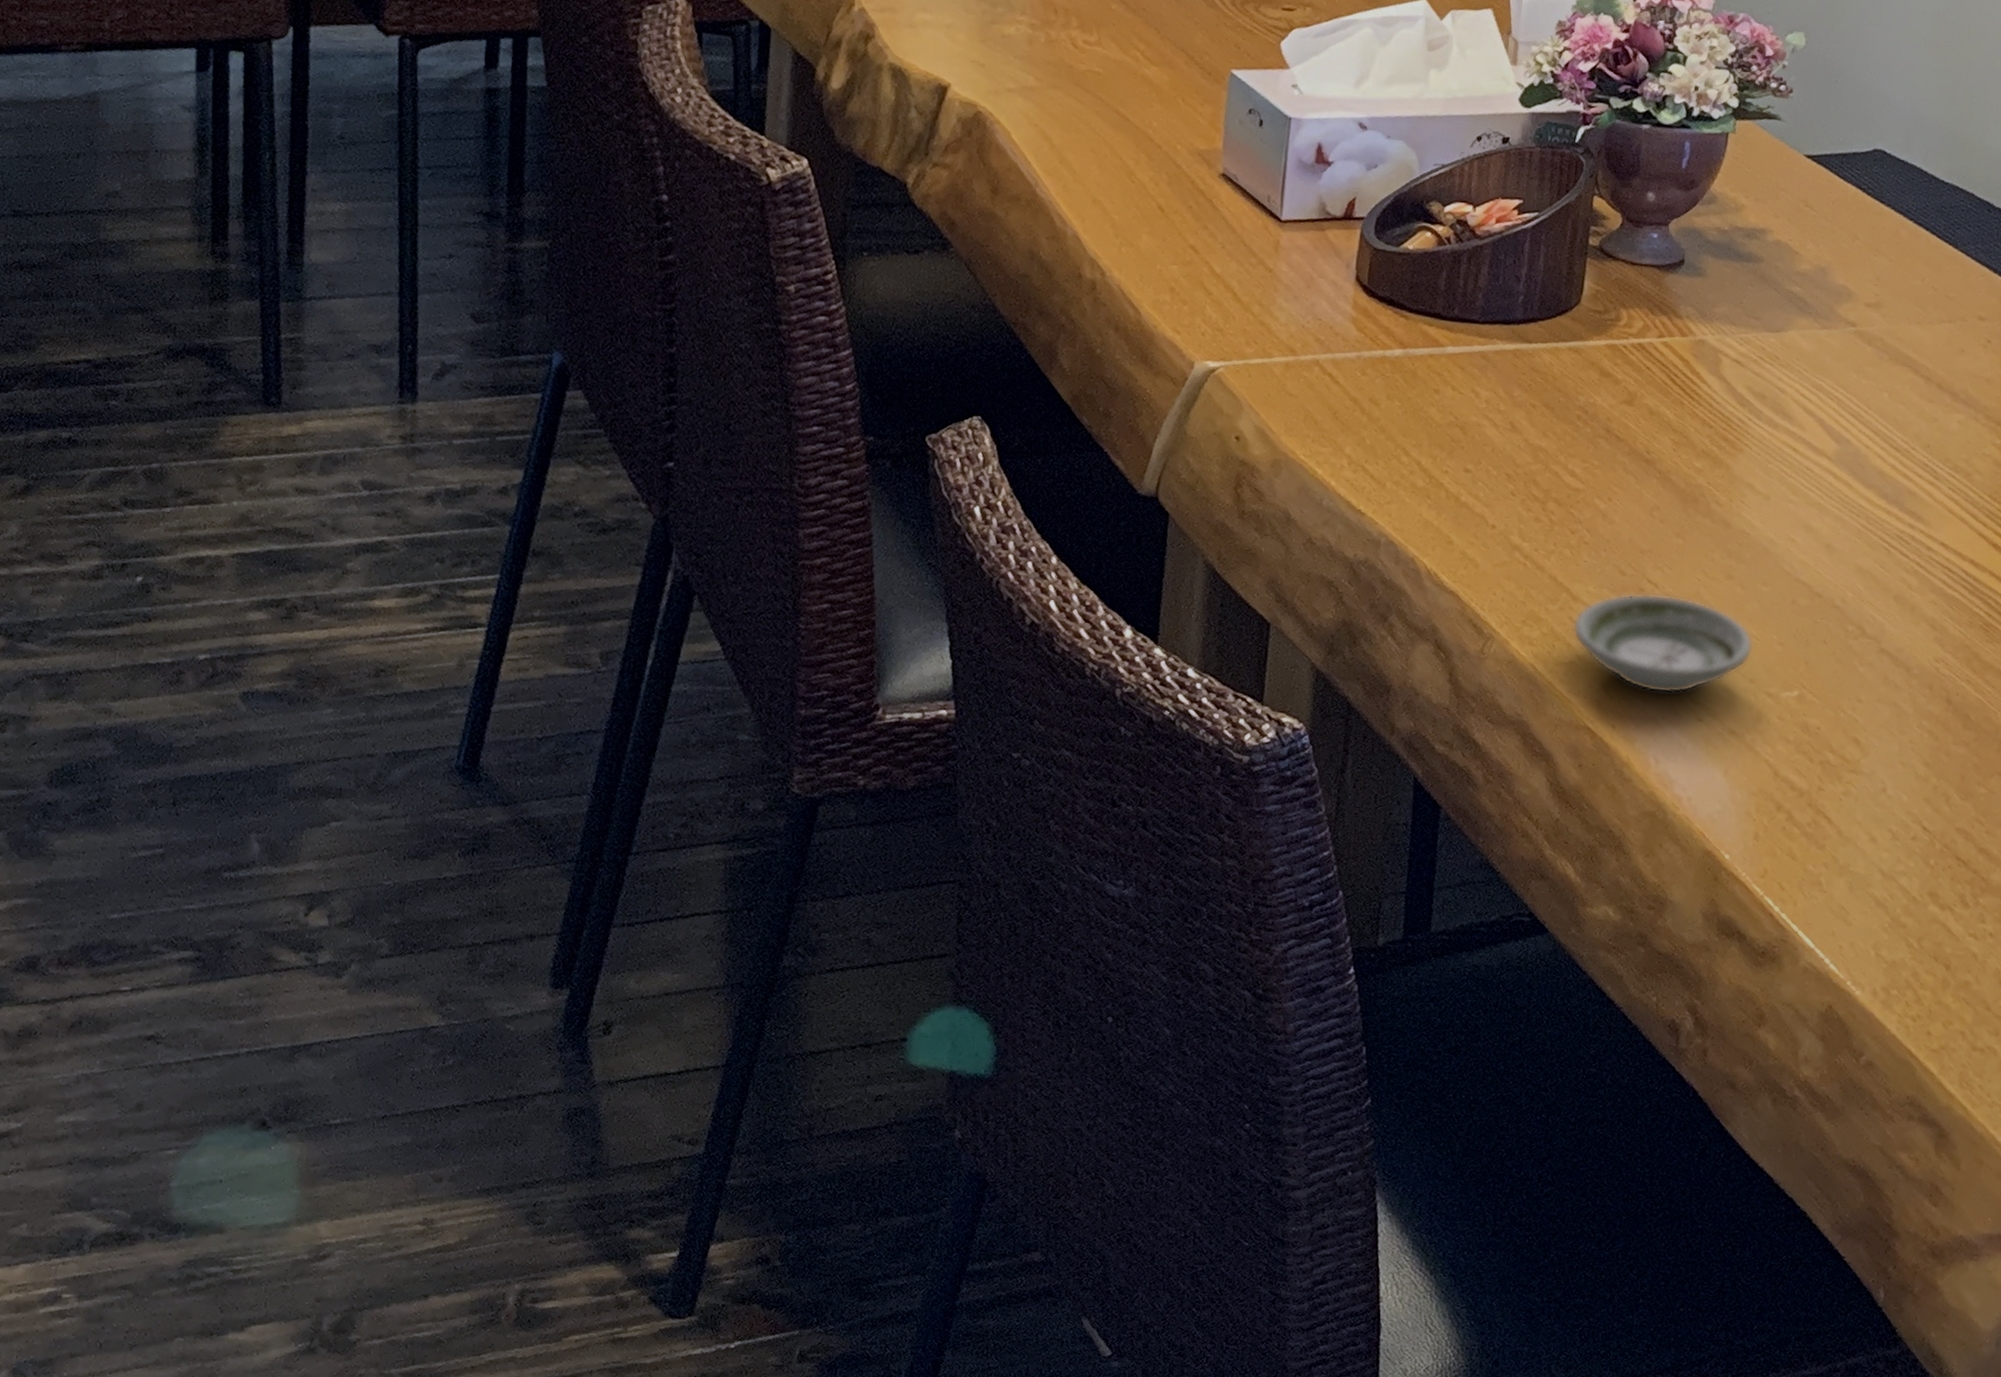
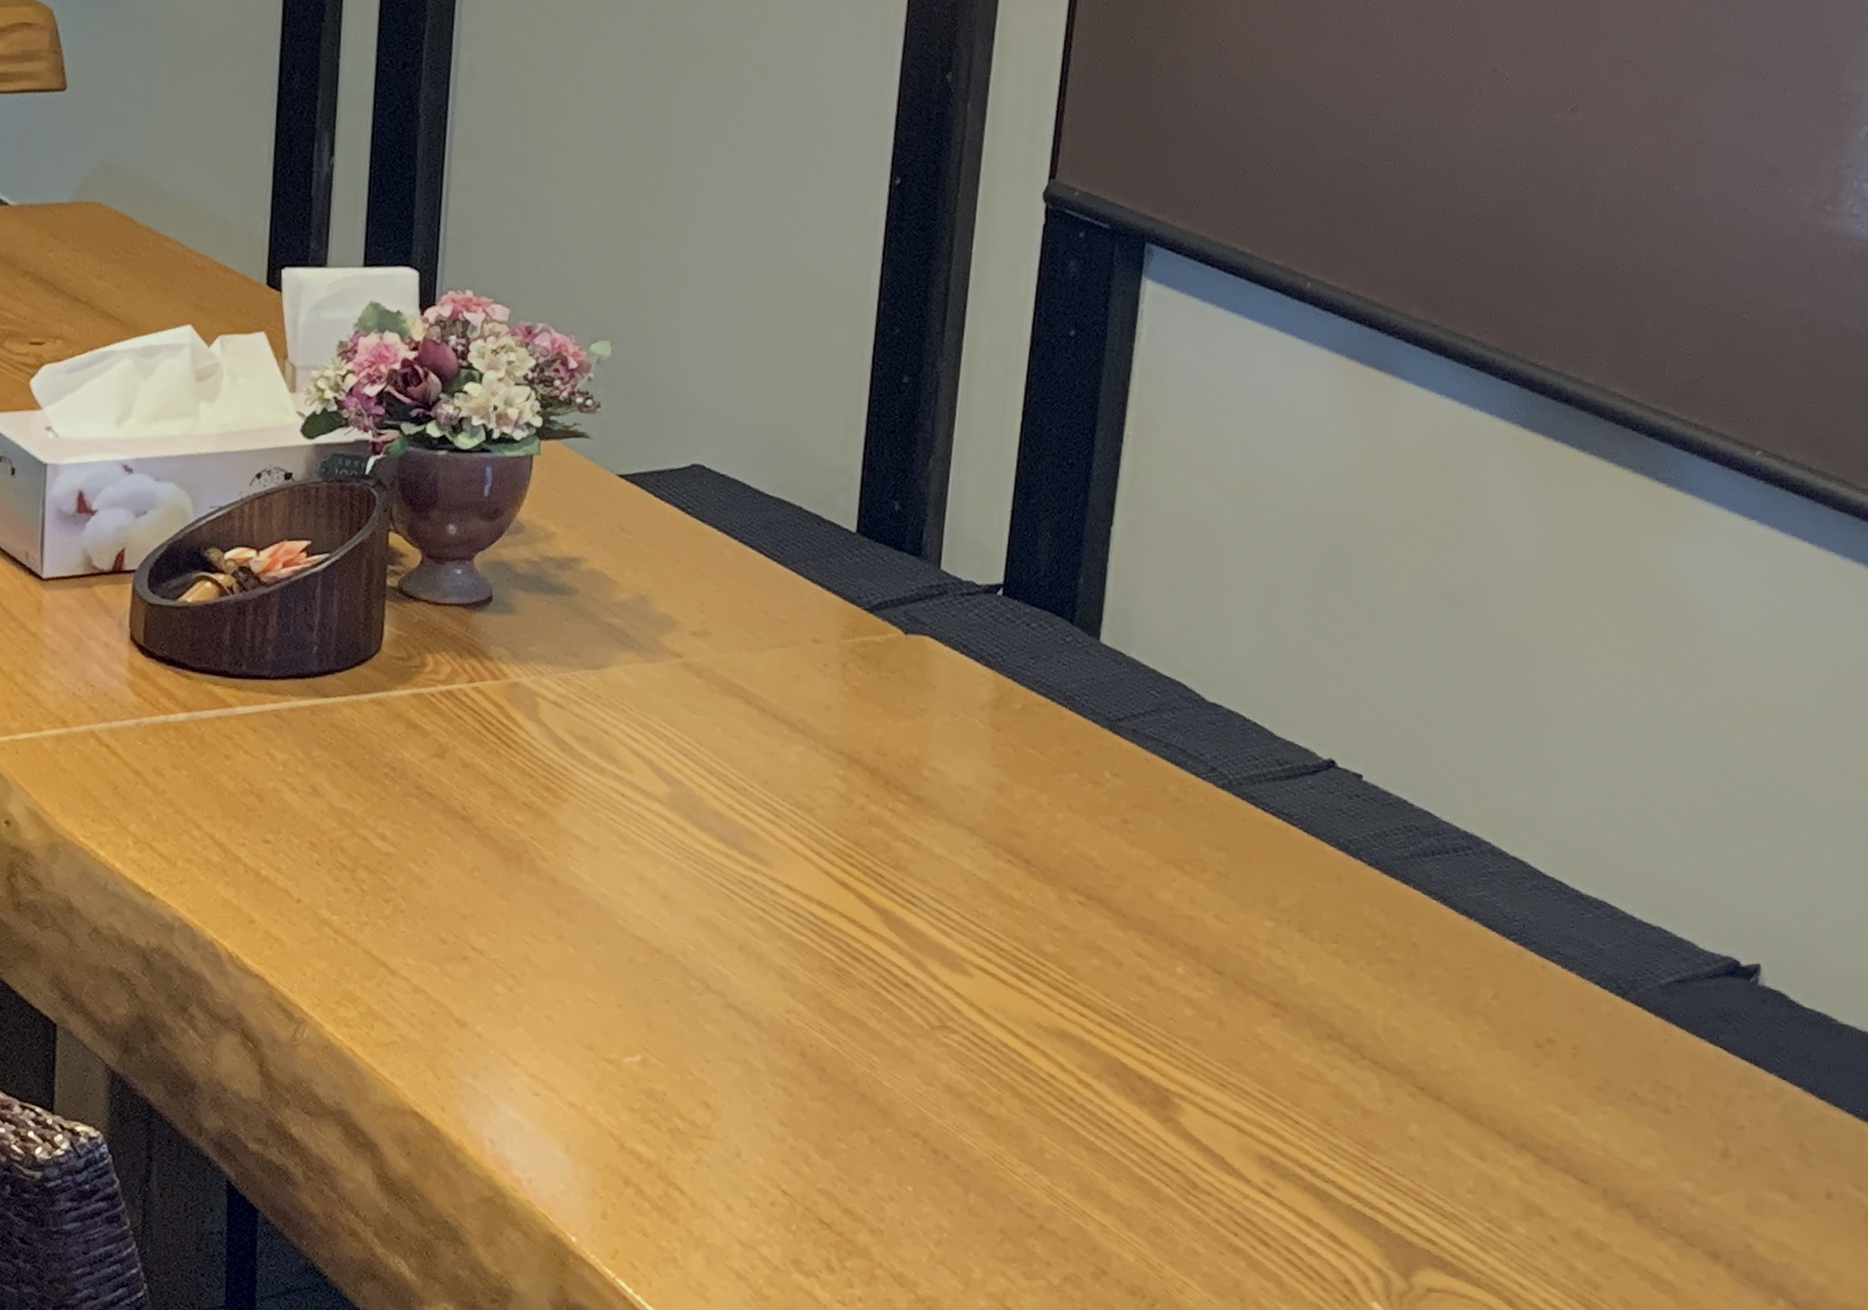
saucer: present [1572,593,1753,694] -> none [392,962,590,1068]

